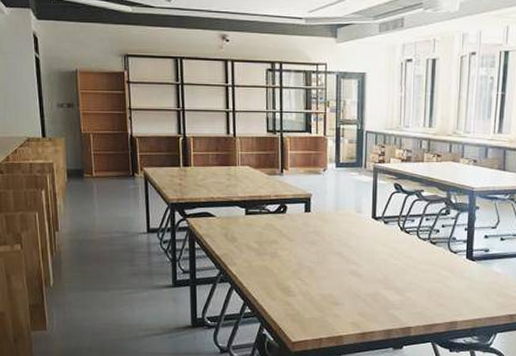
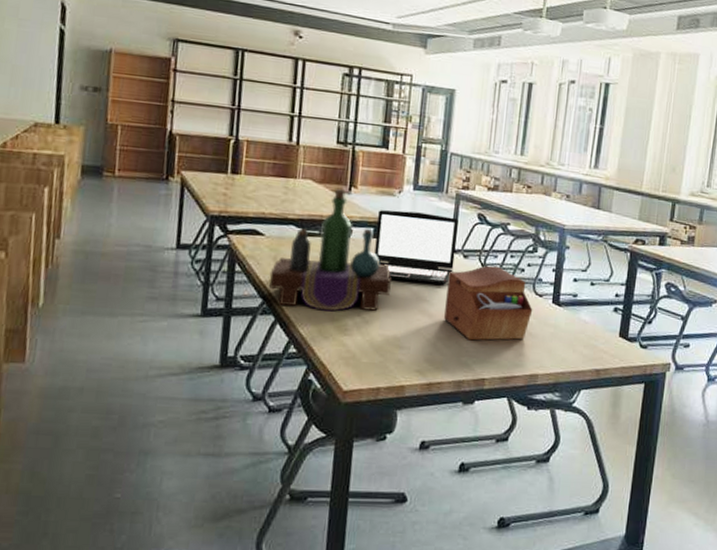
bottle: none [223,172,324,277] -> present [268,189,392,312]
laptop: none [307,186,377,248] -> present [374,210,459,285]
sewing box: none [372,229,449,295] -> present [444,265,533,341]

